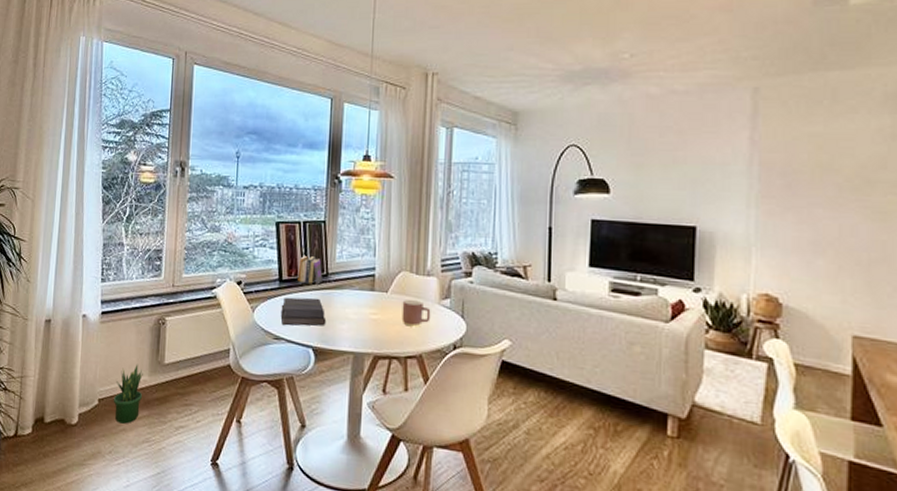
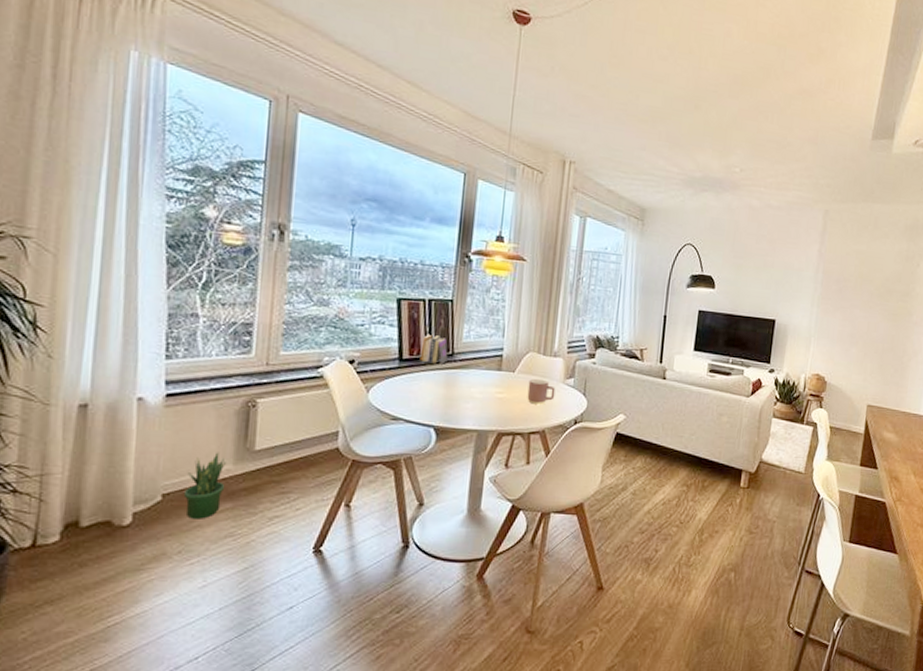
book: present [280,297,327,326] -> none [399,376,450,406]

